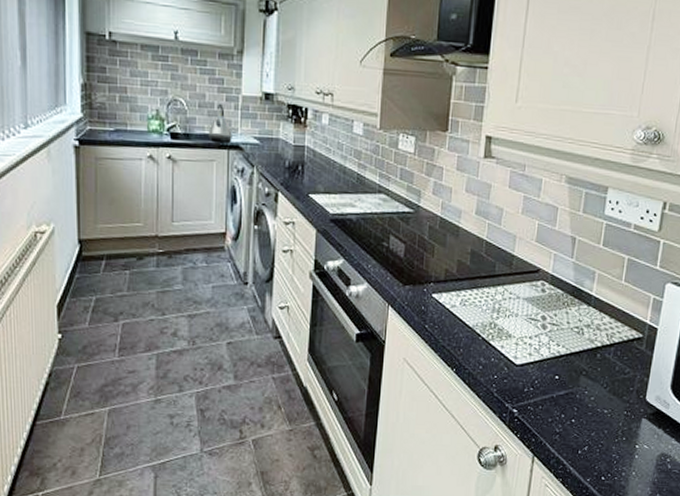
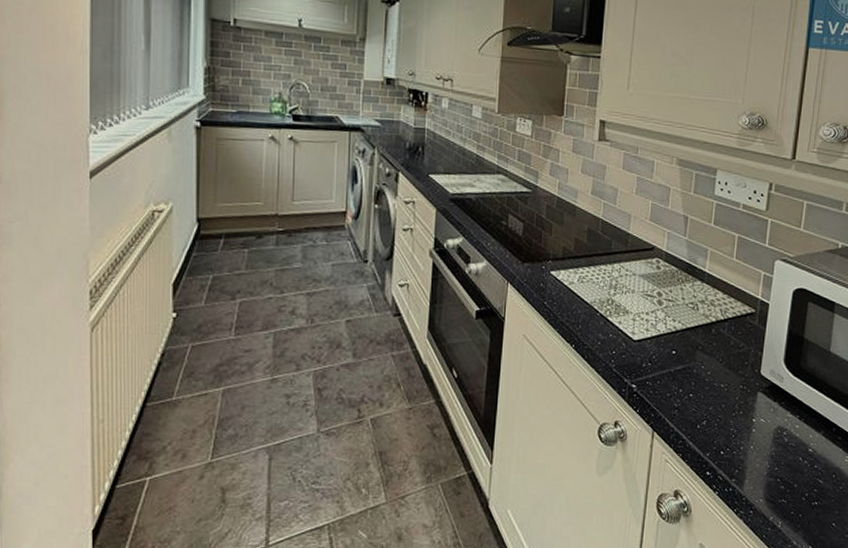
kettle: present [208,103,232,145] -> none [330,87,354,127]

